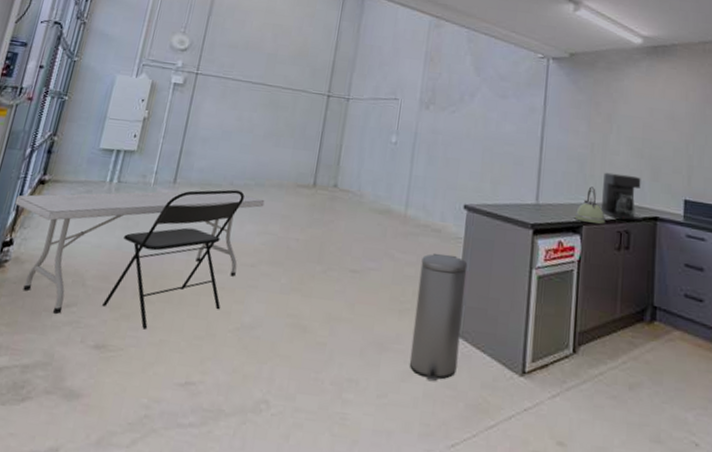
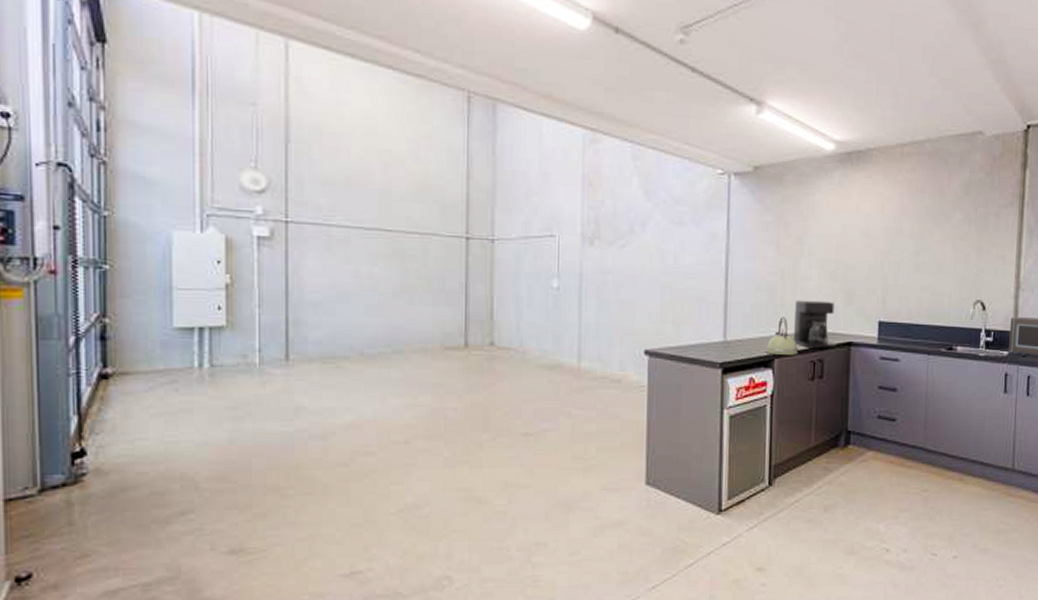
folding table: present [14,190,265,314] -> none [73,364,408,524]
folding chair: present [102,189,245,330] -> none [227,361,381,526]
pedal bin: present [409,253,468,382] -> none [600,405,654,533]

